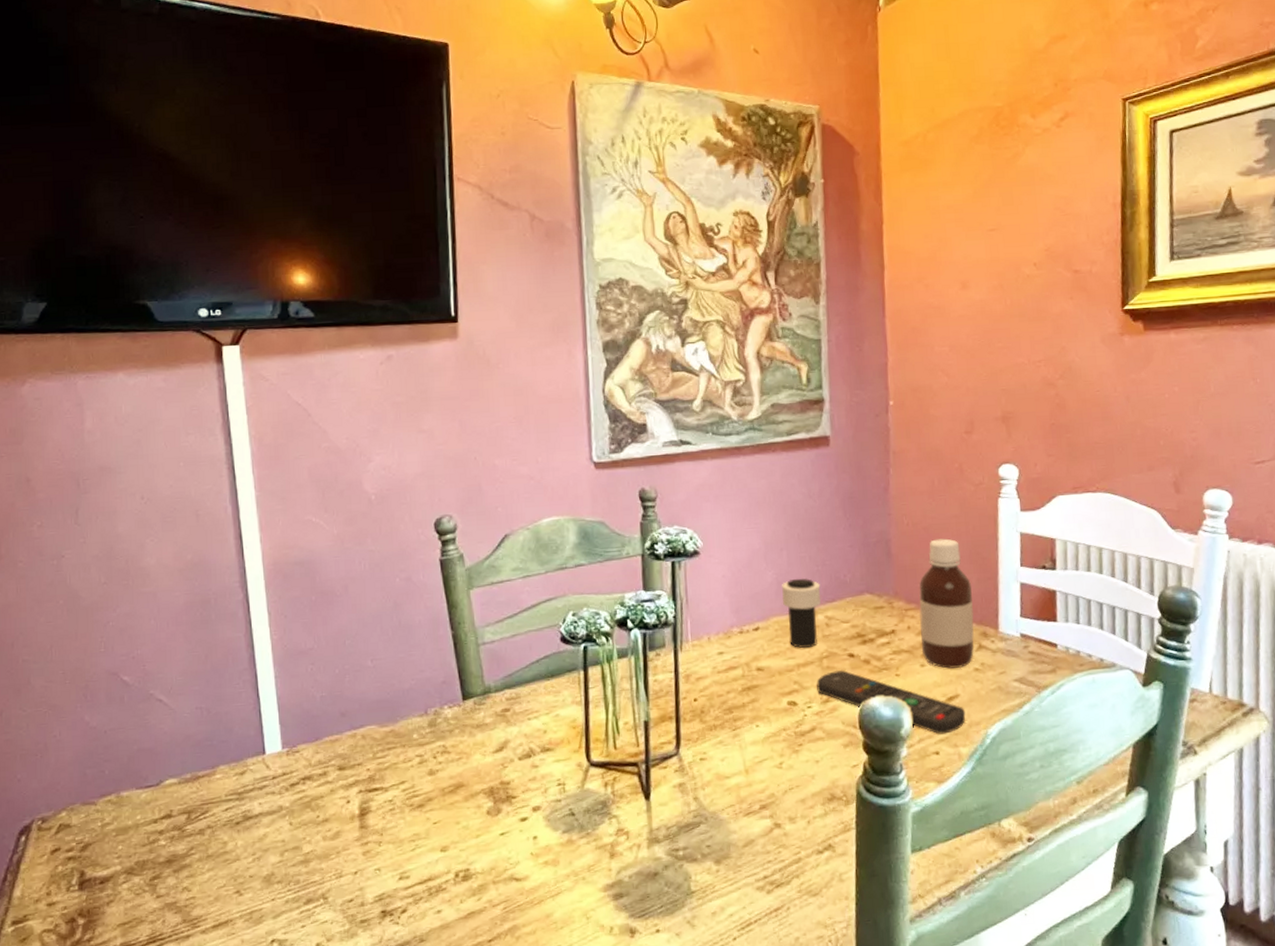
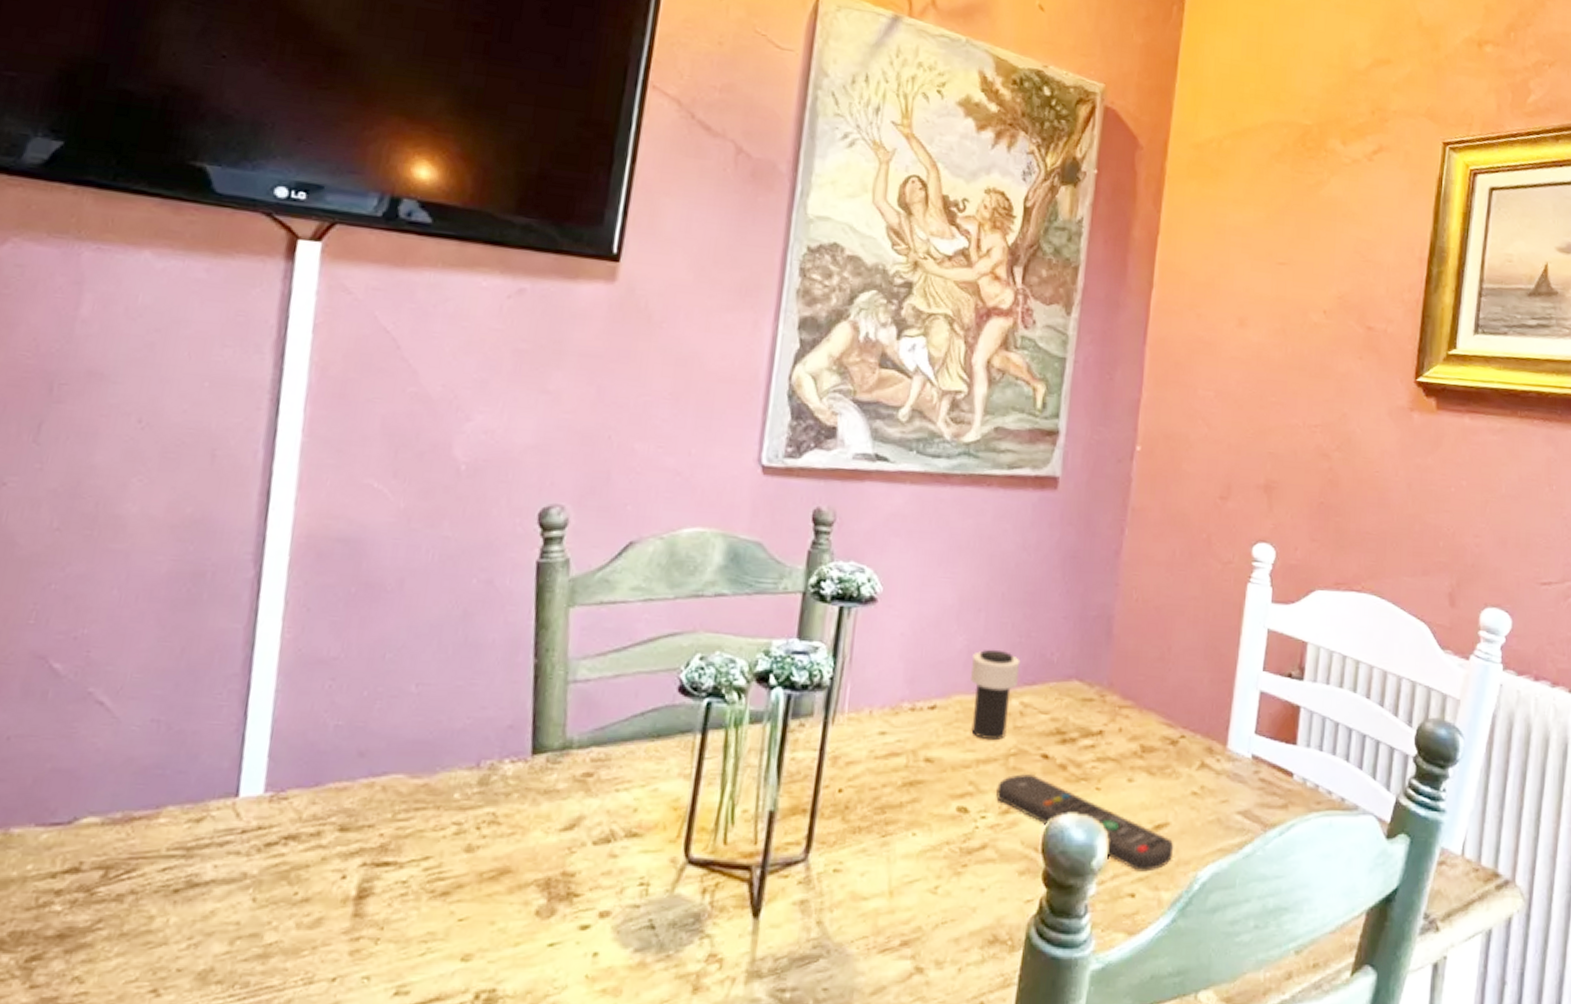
bottle: present [919,538,975,669] -> none [1131,623,1202,789]

